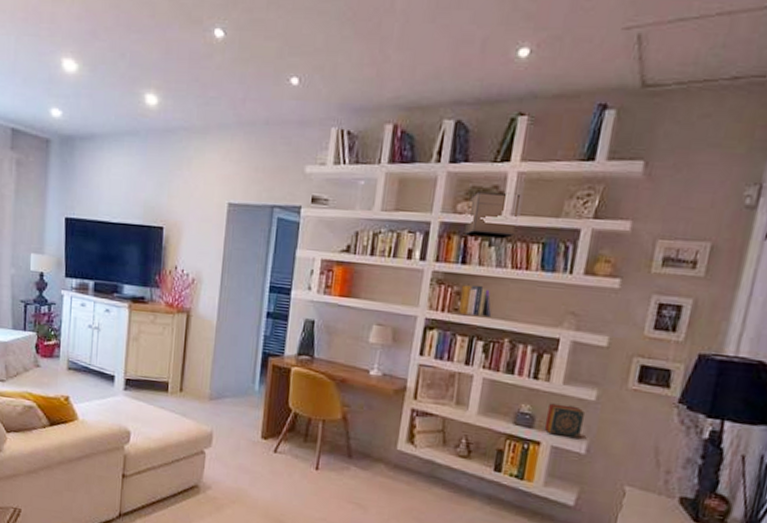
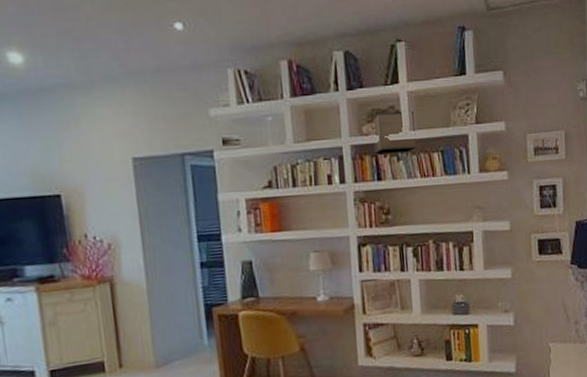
books: present [457,285,492,318] -> none [383,198,414,226]
decorative box: present [544,403,586,439] -> none [477,286,507,316]

